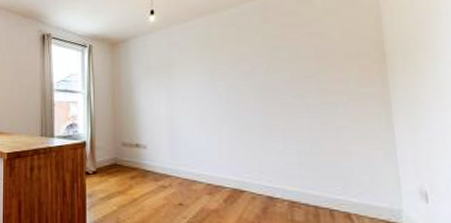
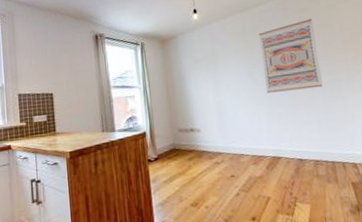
wall art: none [228,25,310,112] -> present [258,18,323,93]

